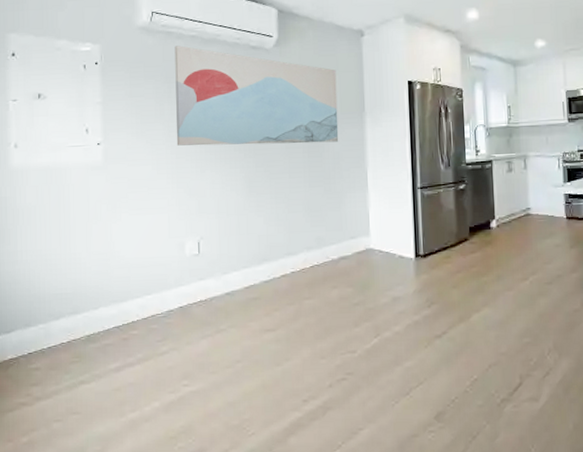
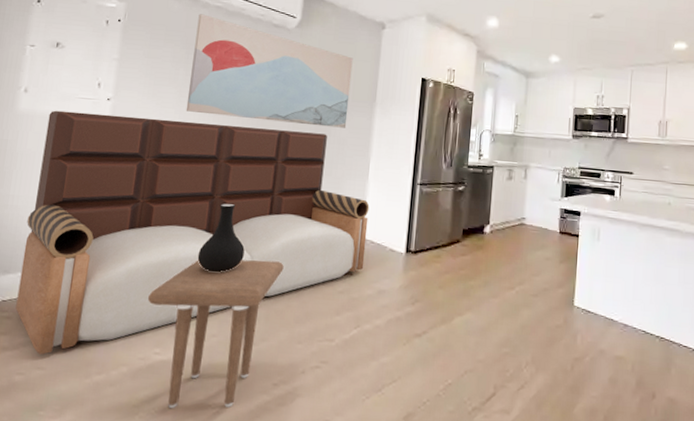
sofa: none [39,150,376,400] -> present [15,110,370,355]
side table: none [168,282,297,436] -> present [147,260,284,409]
vase: none [210,231,256,300] -> present [197,203,245,272]

